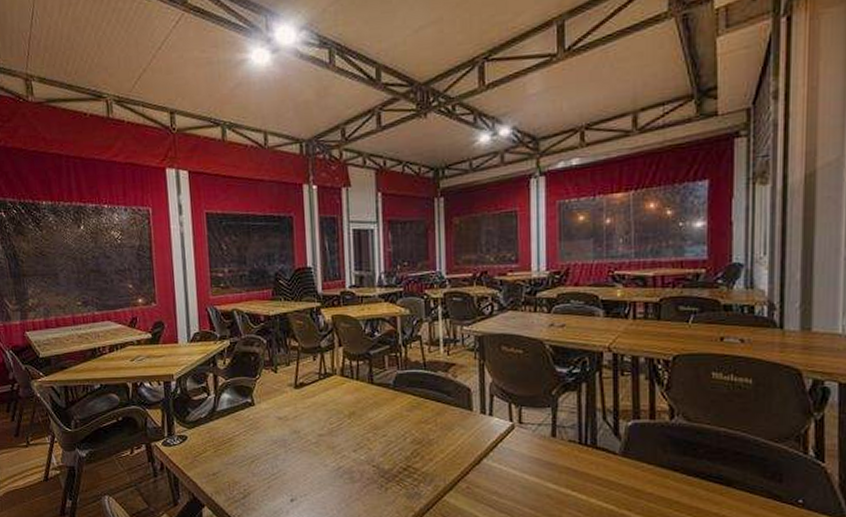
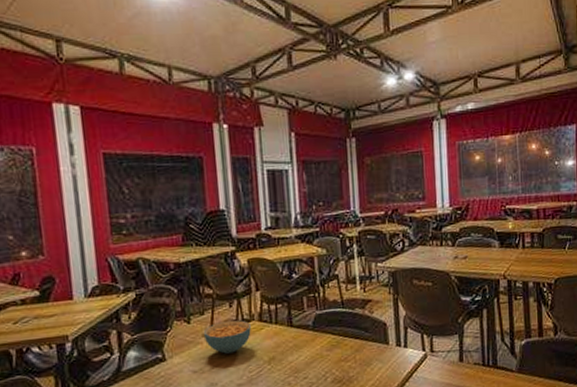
cereal bowl: none [288,373,333,404] -> present [203,320,251,354]

